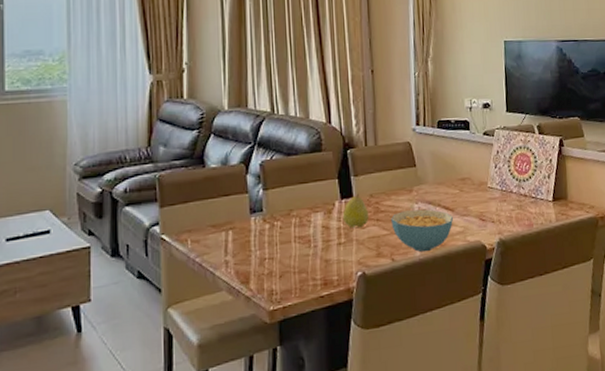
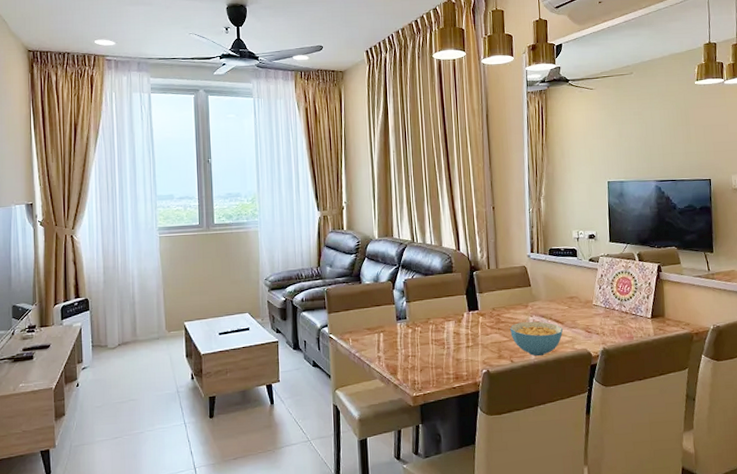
fruit: present [342,193,370,228] -> none [470,307,492,335]

